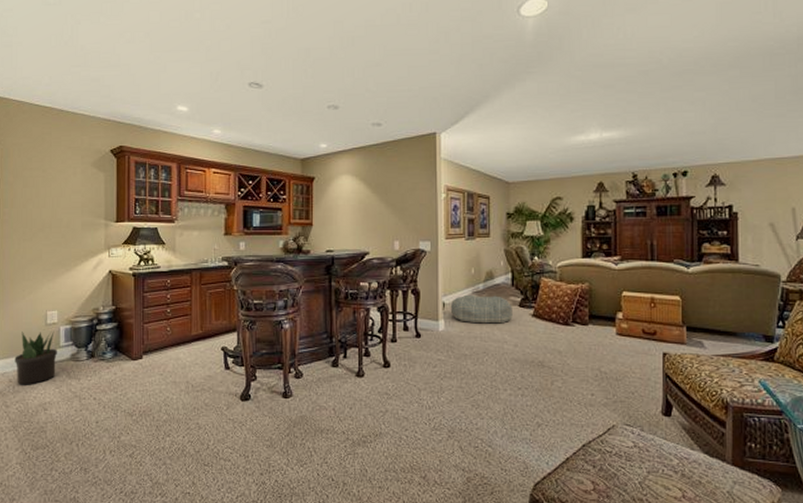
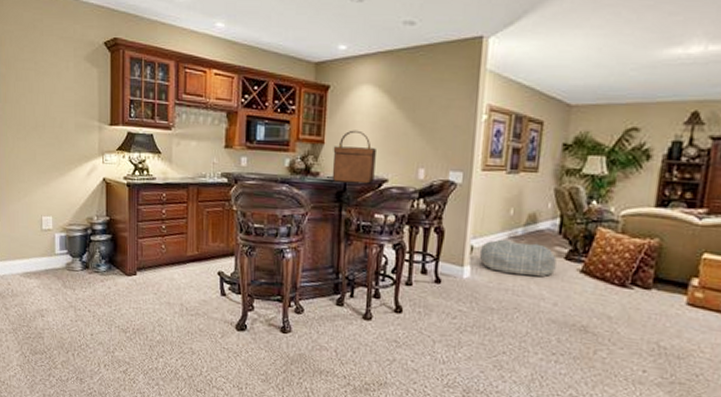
planter: present [14,330,58,385] -> none [12,235,54,290]
handbag: none [321,212,358,257] -> present [332,130,376,184]

